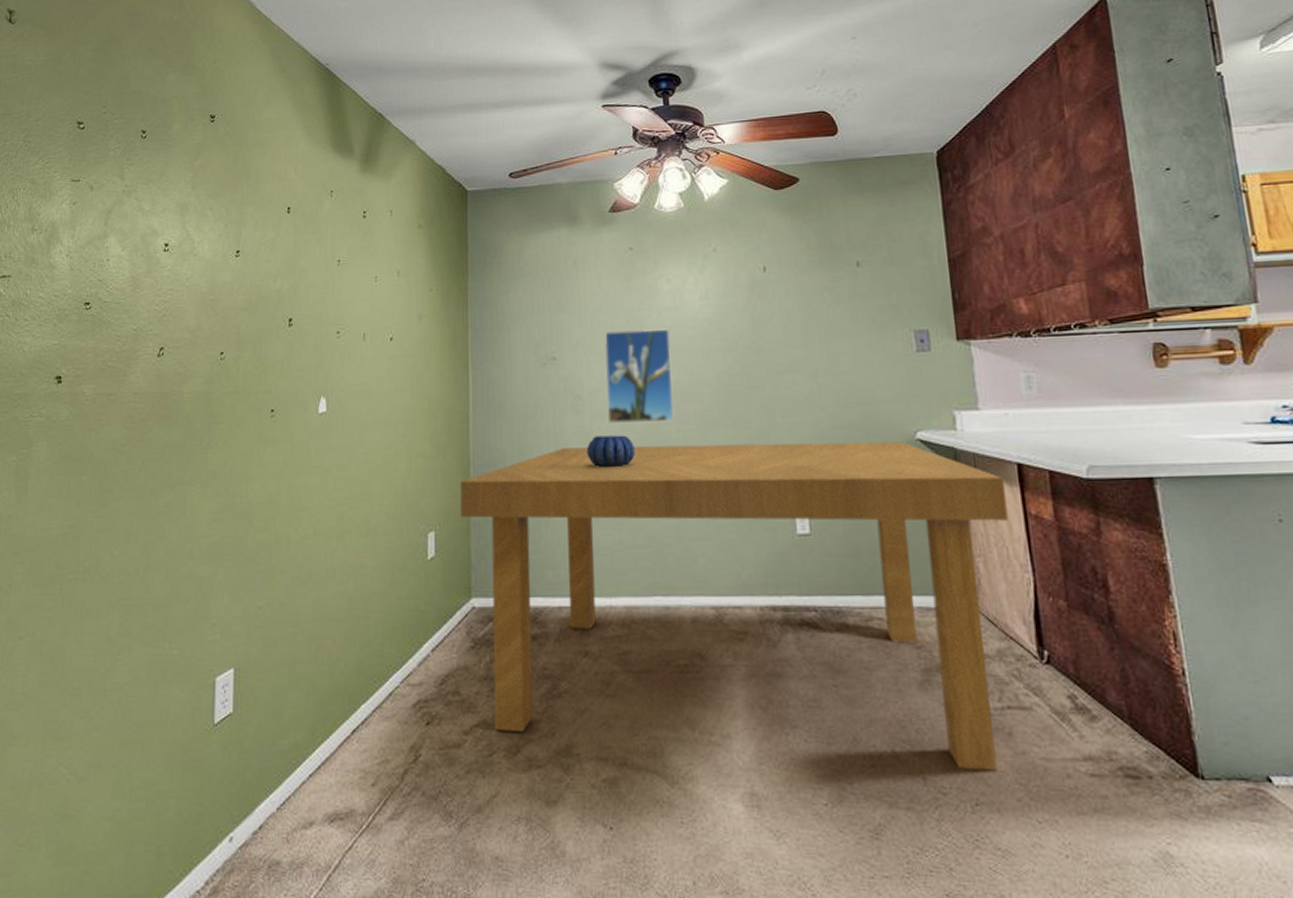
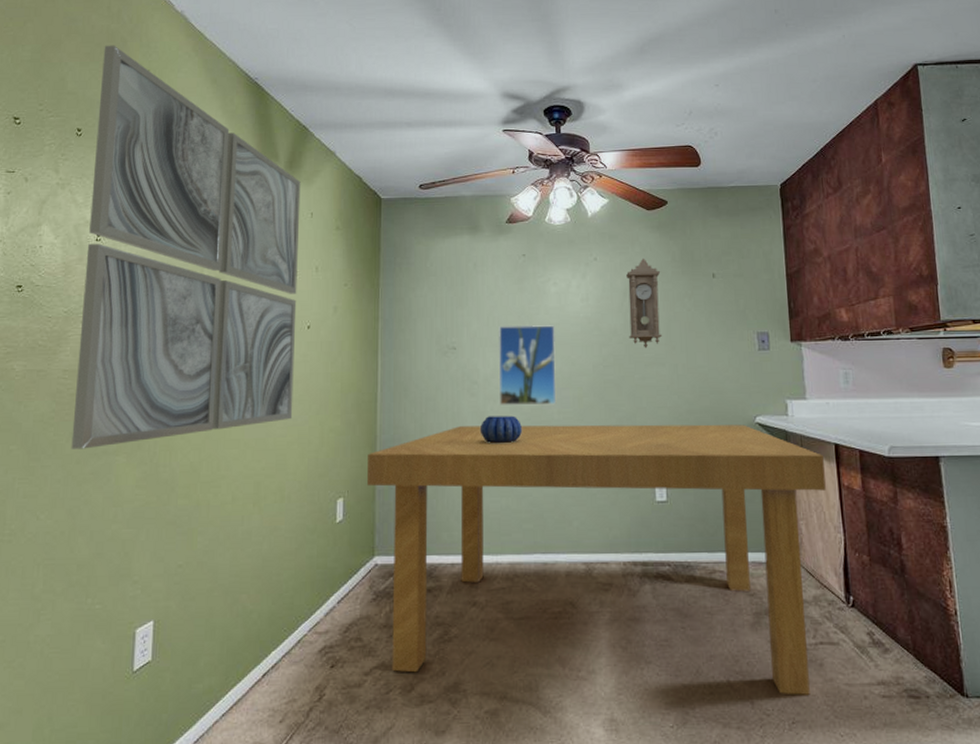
wall art: none [144,37,379,480] -> present [71,45,301,450]
pendulum clock: none [752,246,799,353] -> present [626,258,663,349]

